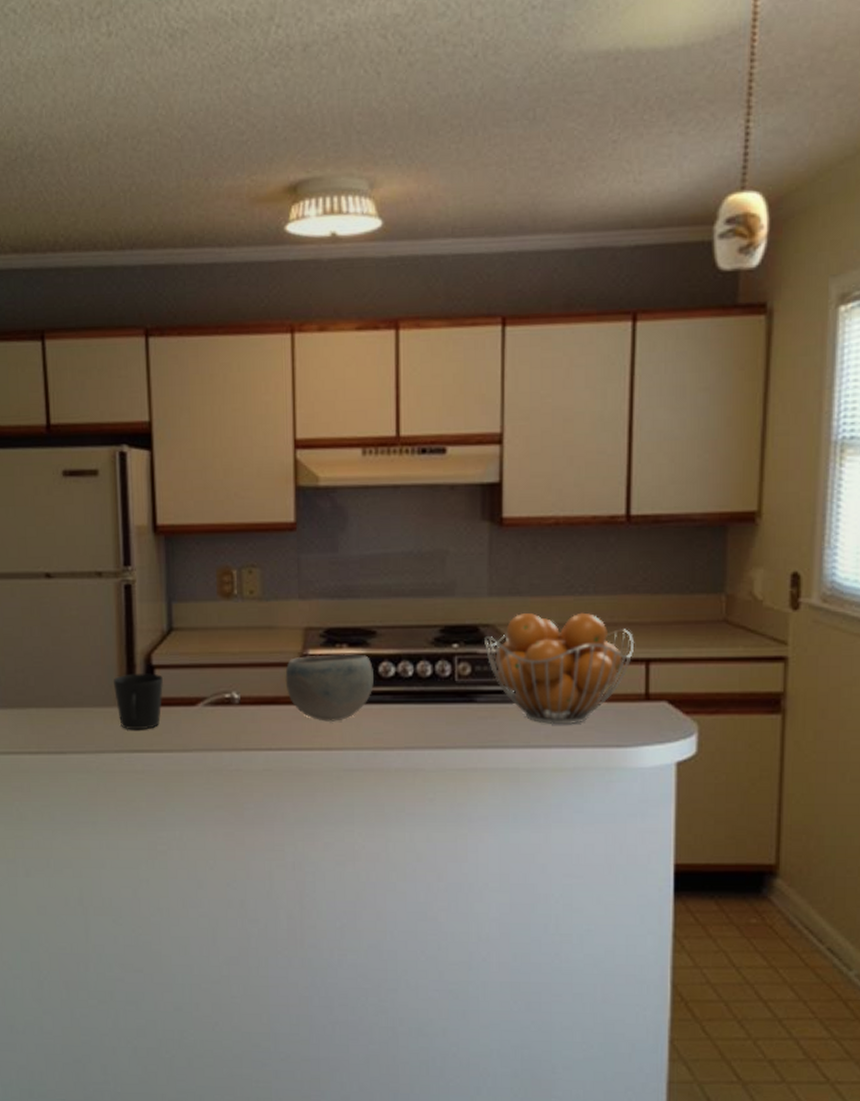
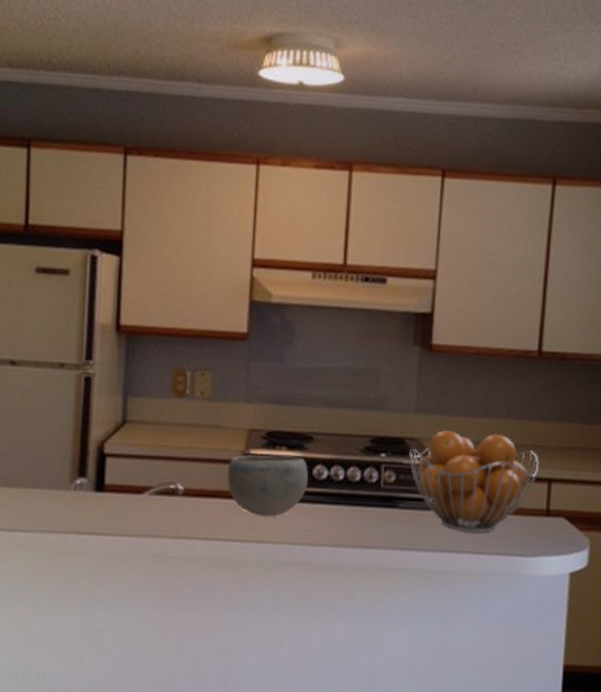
cup: present [113,673,163,730] -> none [65,460,113,514]

